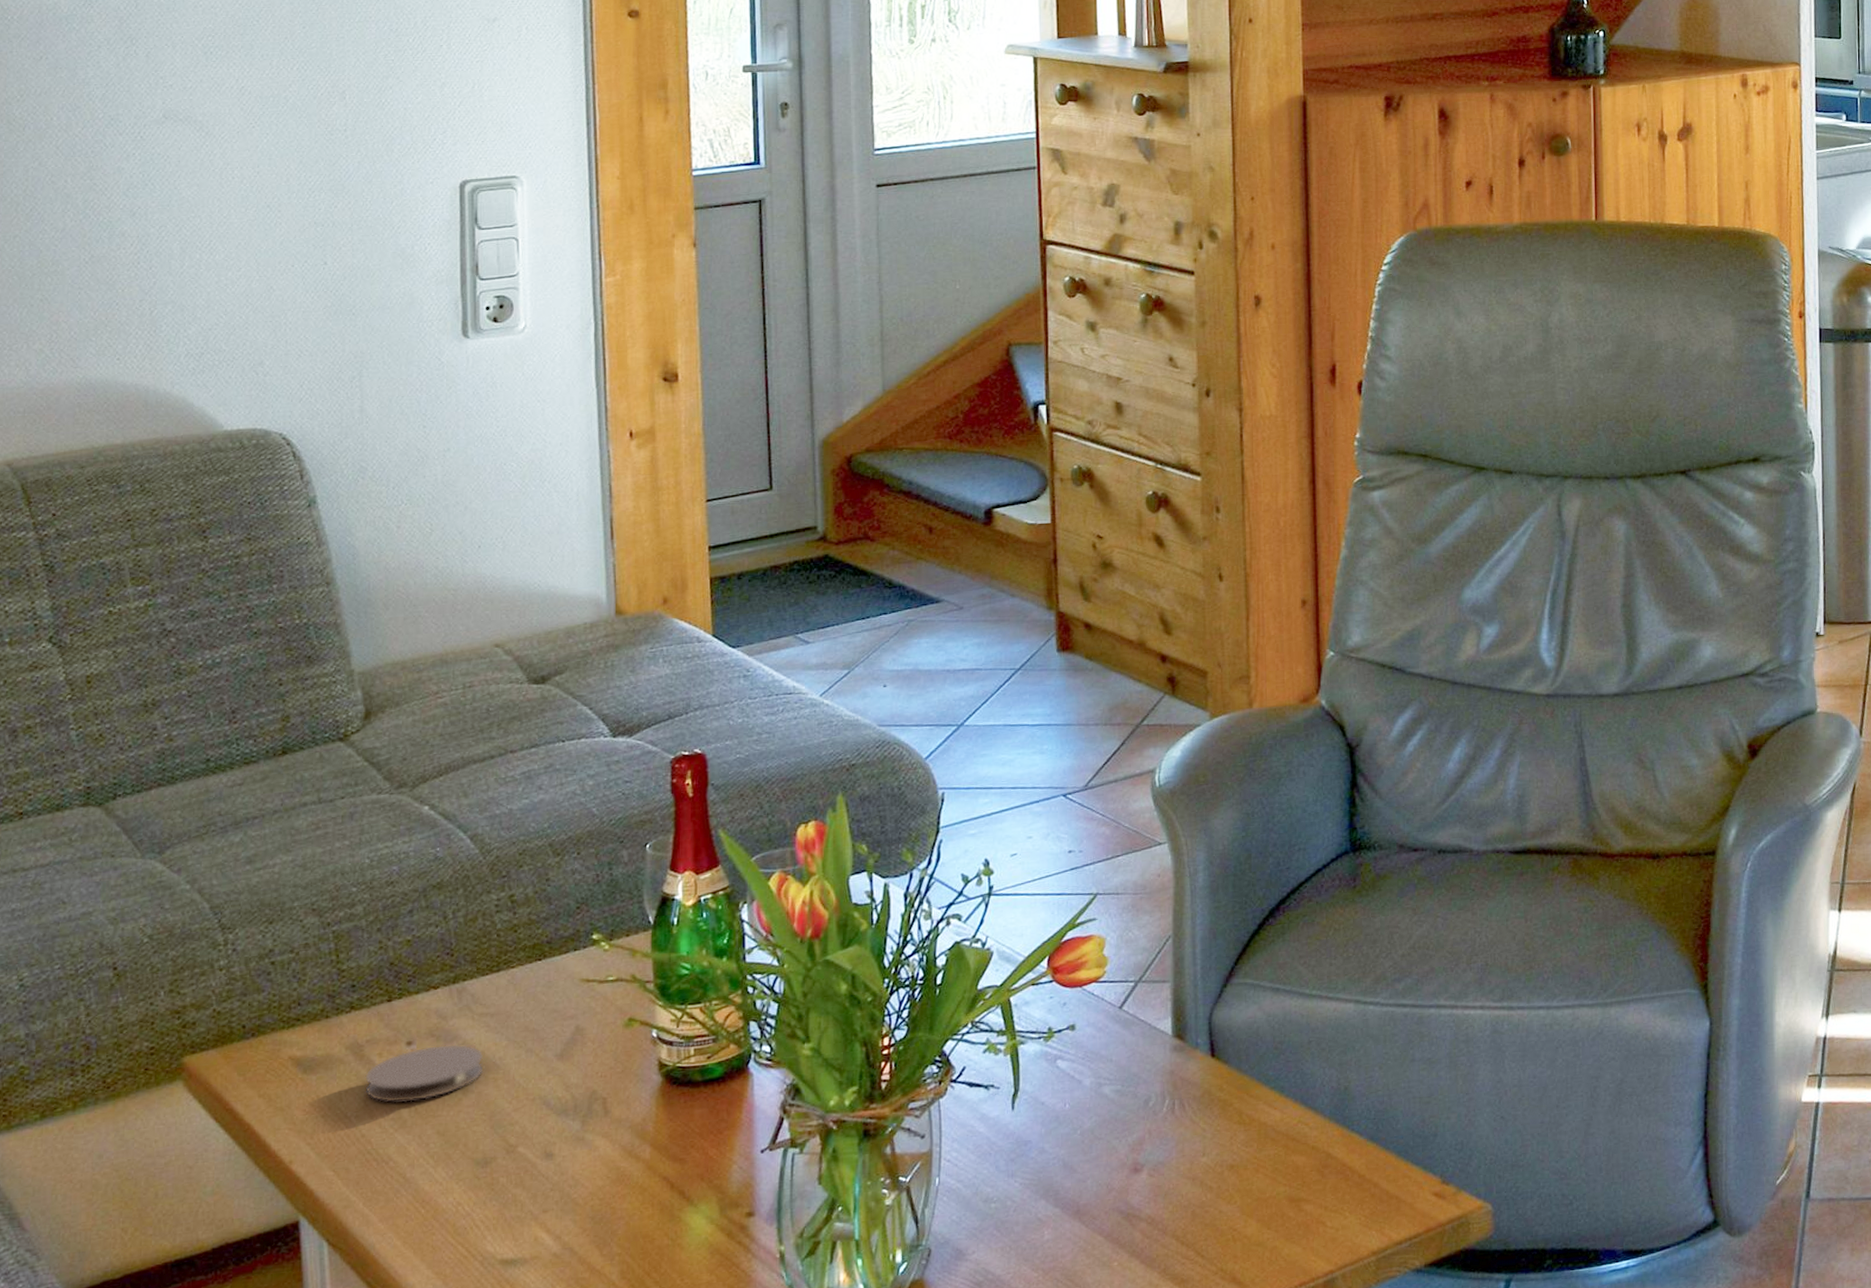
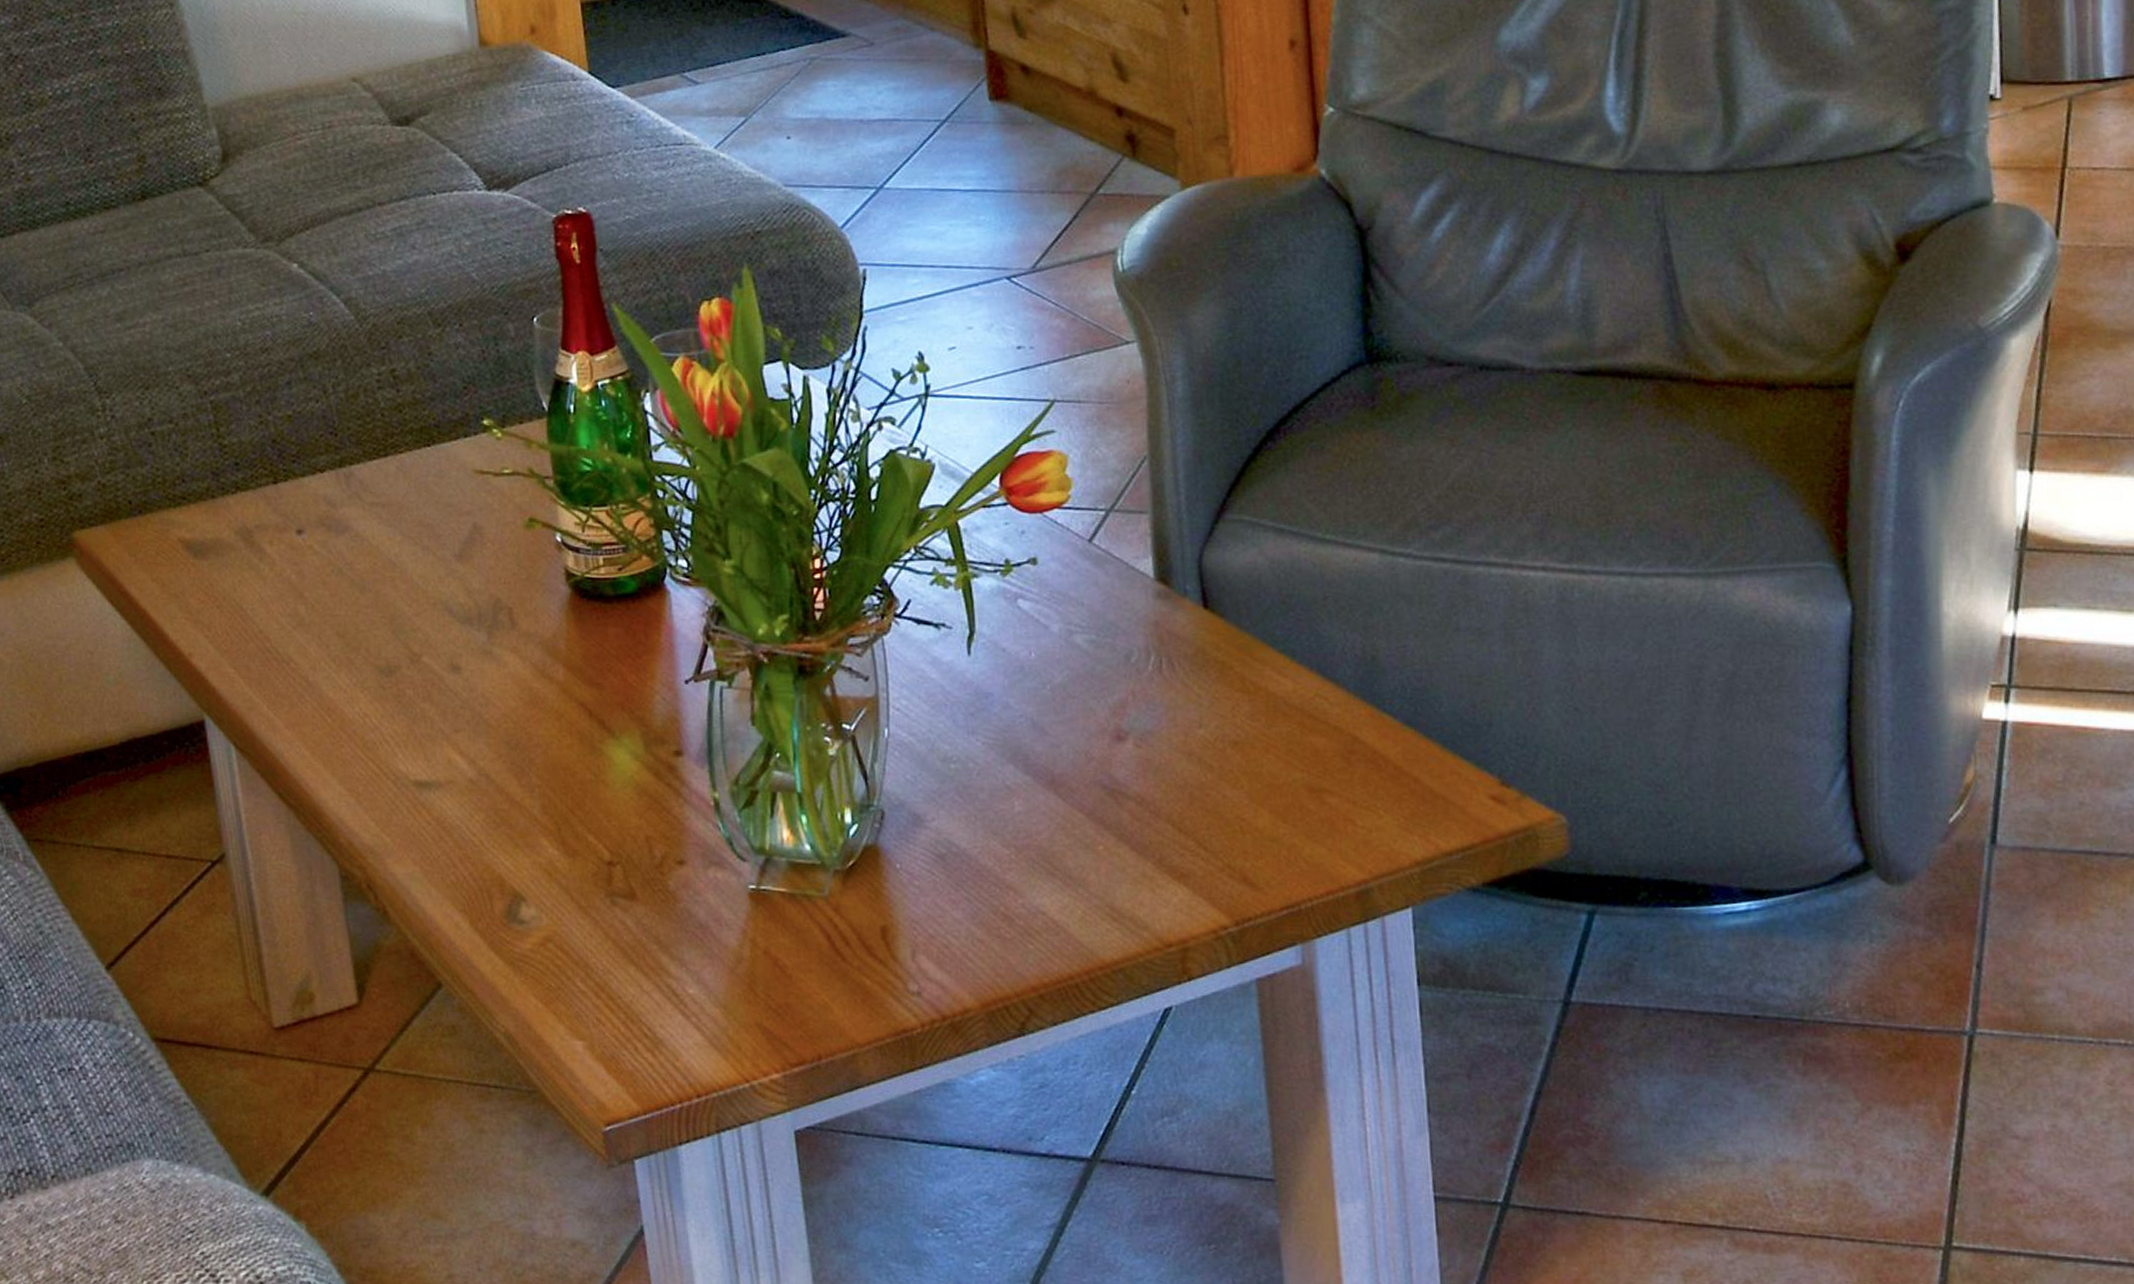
coaster: present [365,1043,484,1103] -> none [257,535,380,598]

